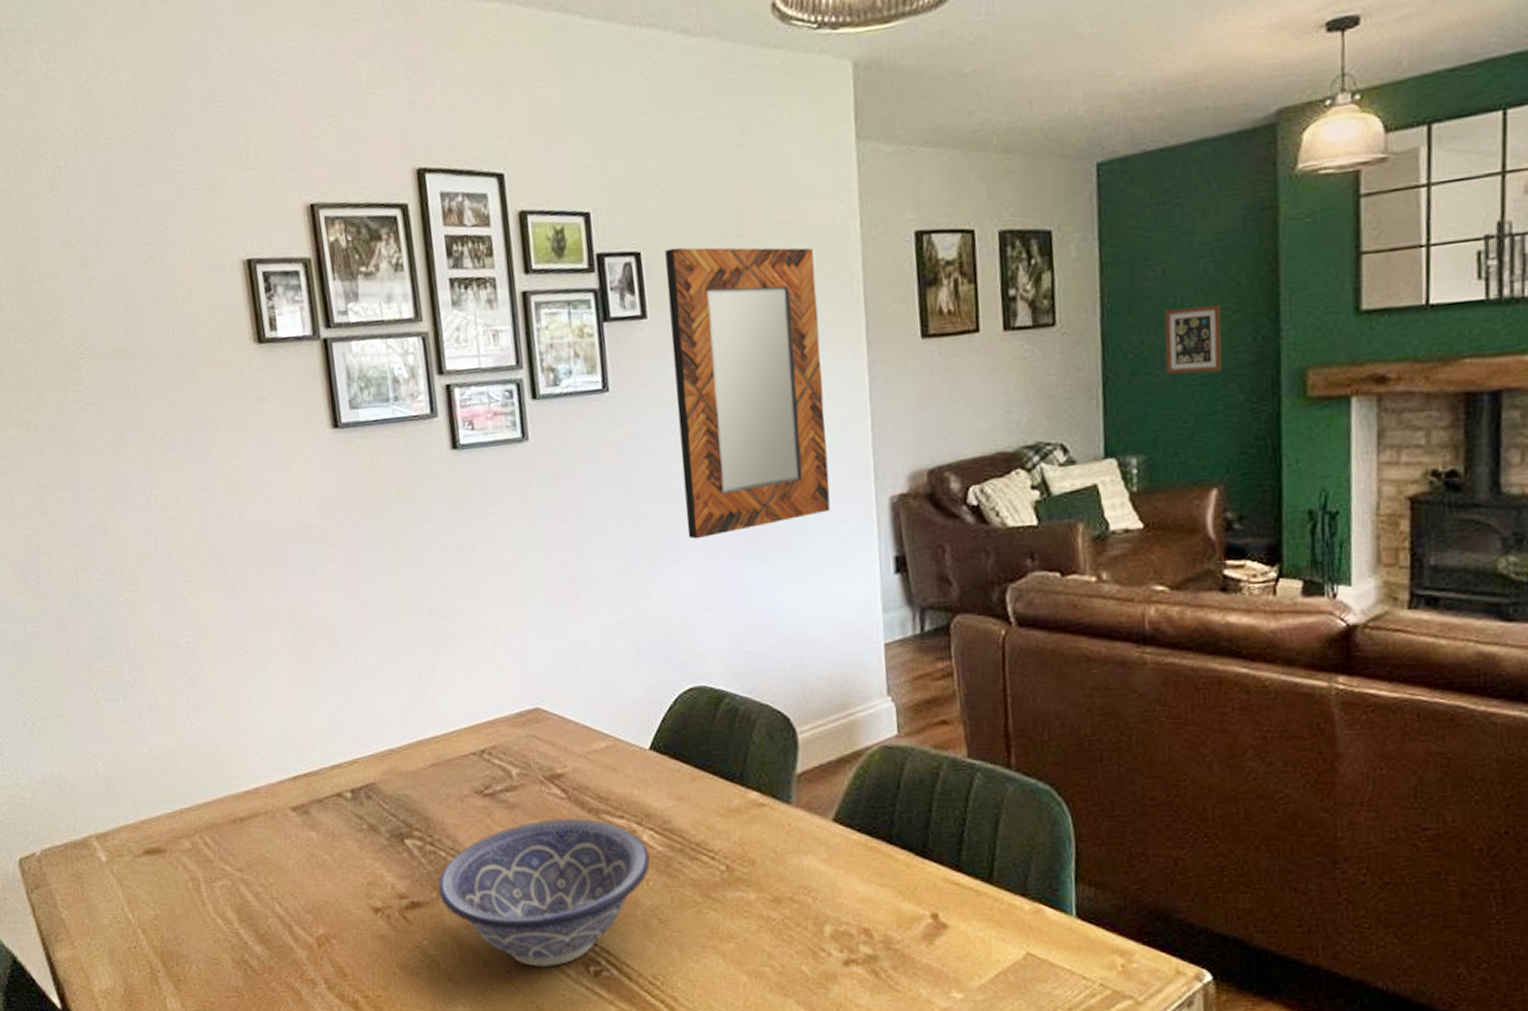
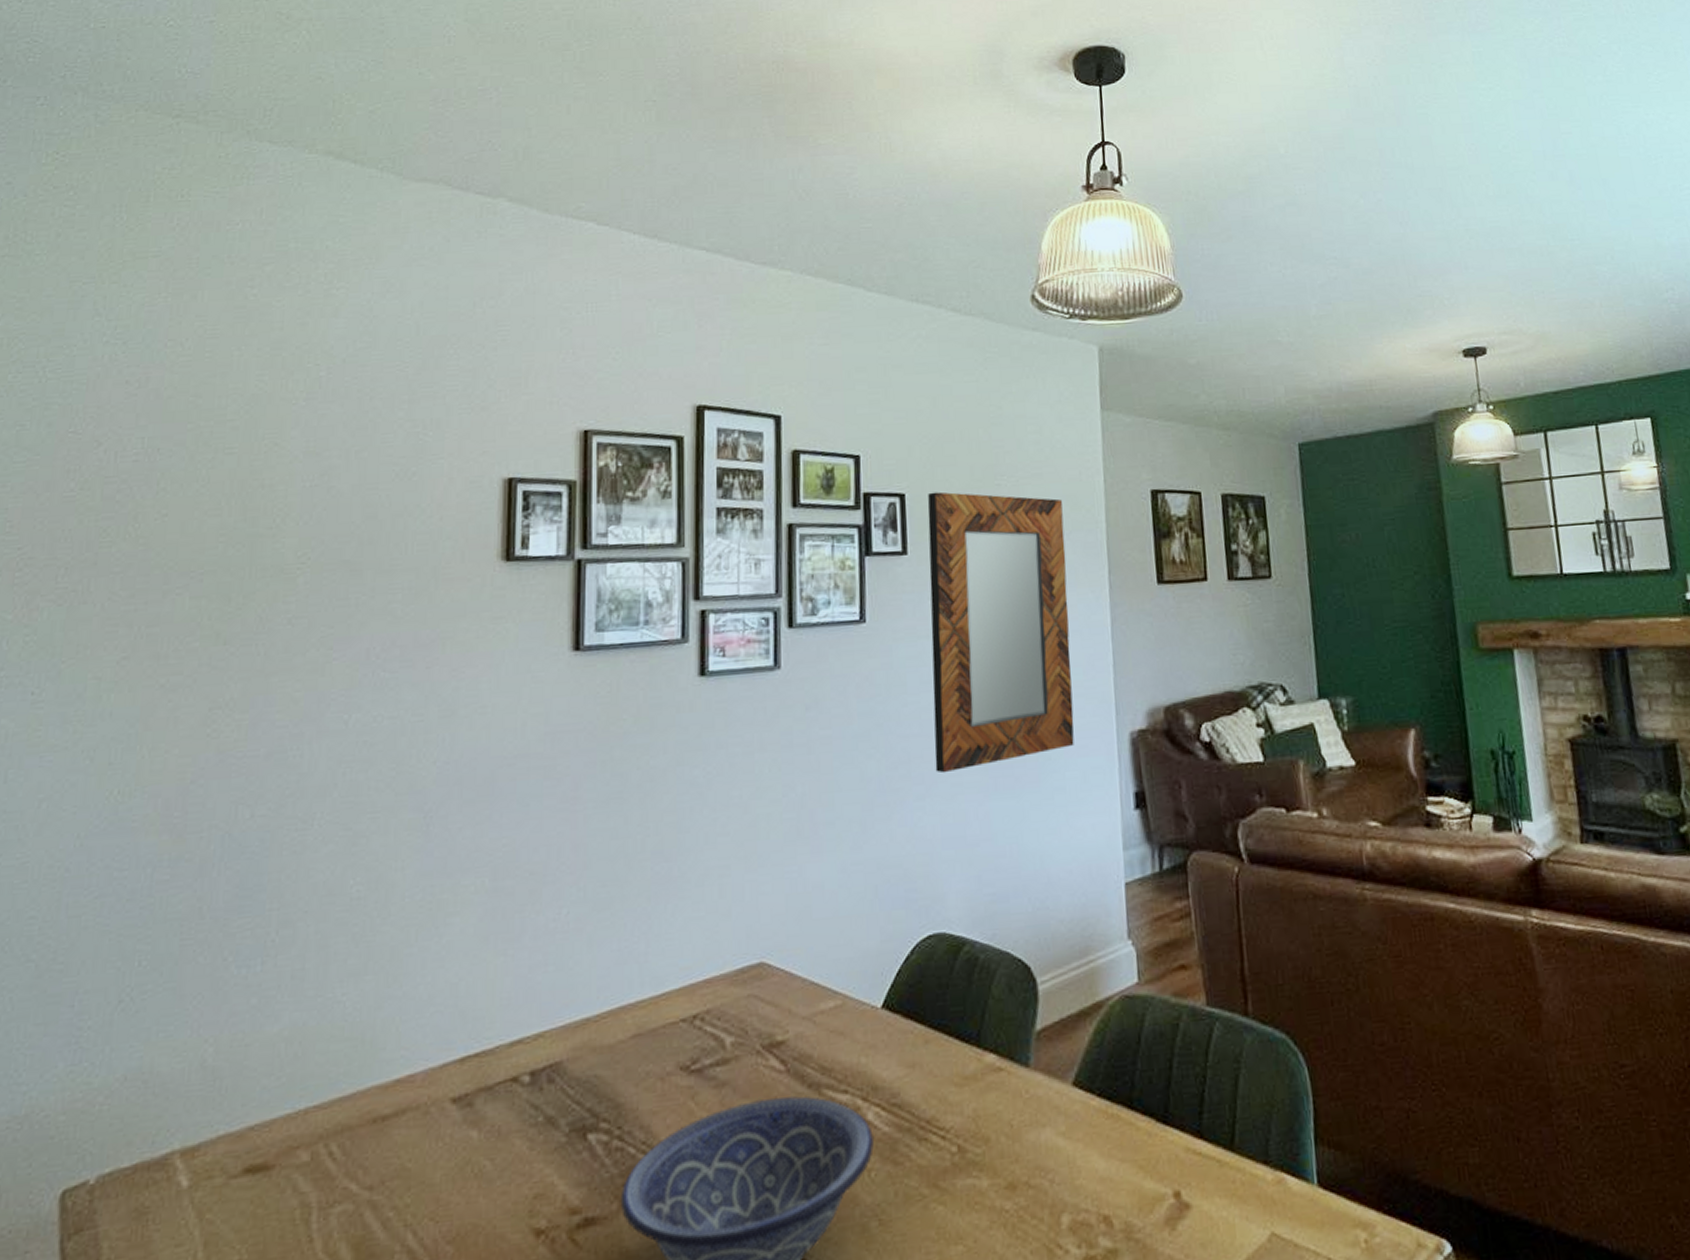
picture frame: present [1164,304,1222,374] -> none [1360,566,1410,625]

